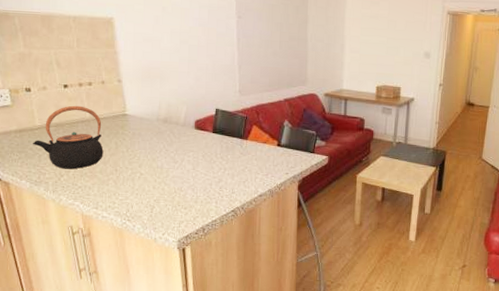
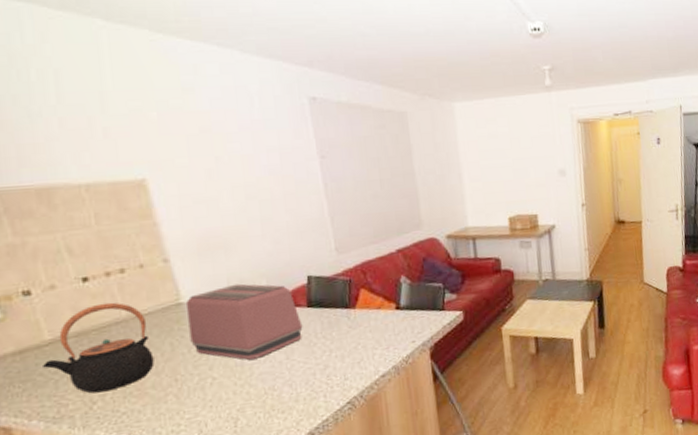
toaster: none [129,106,208,165] -> present [185,283,303,360]

